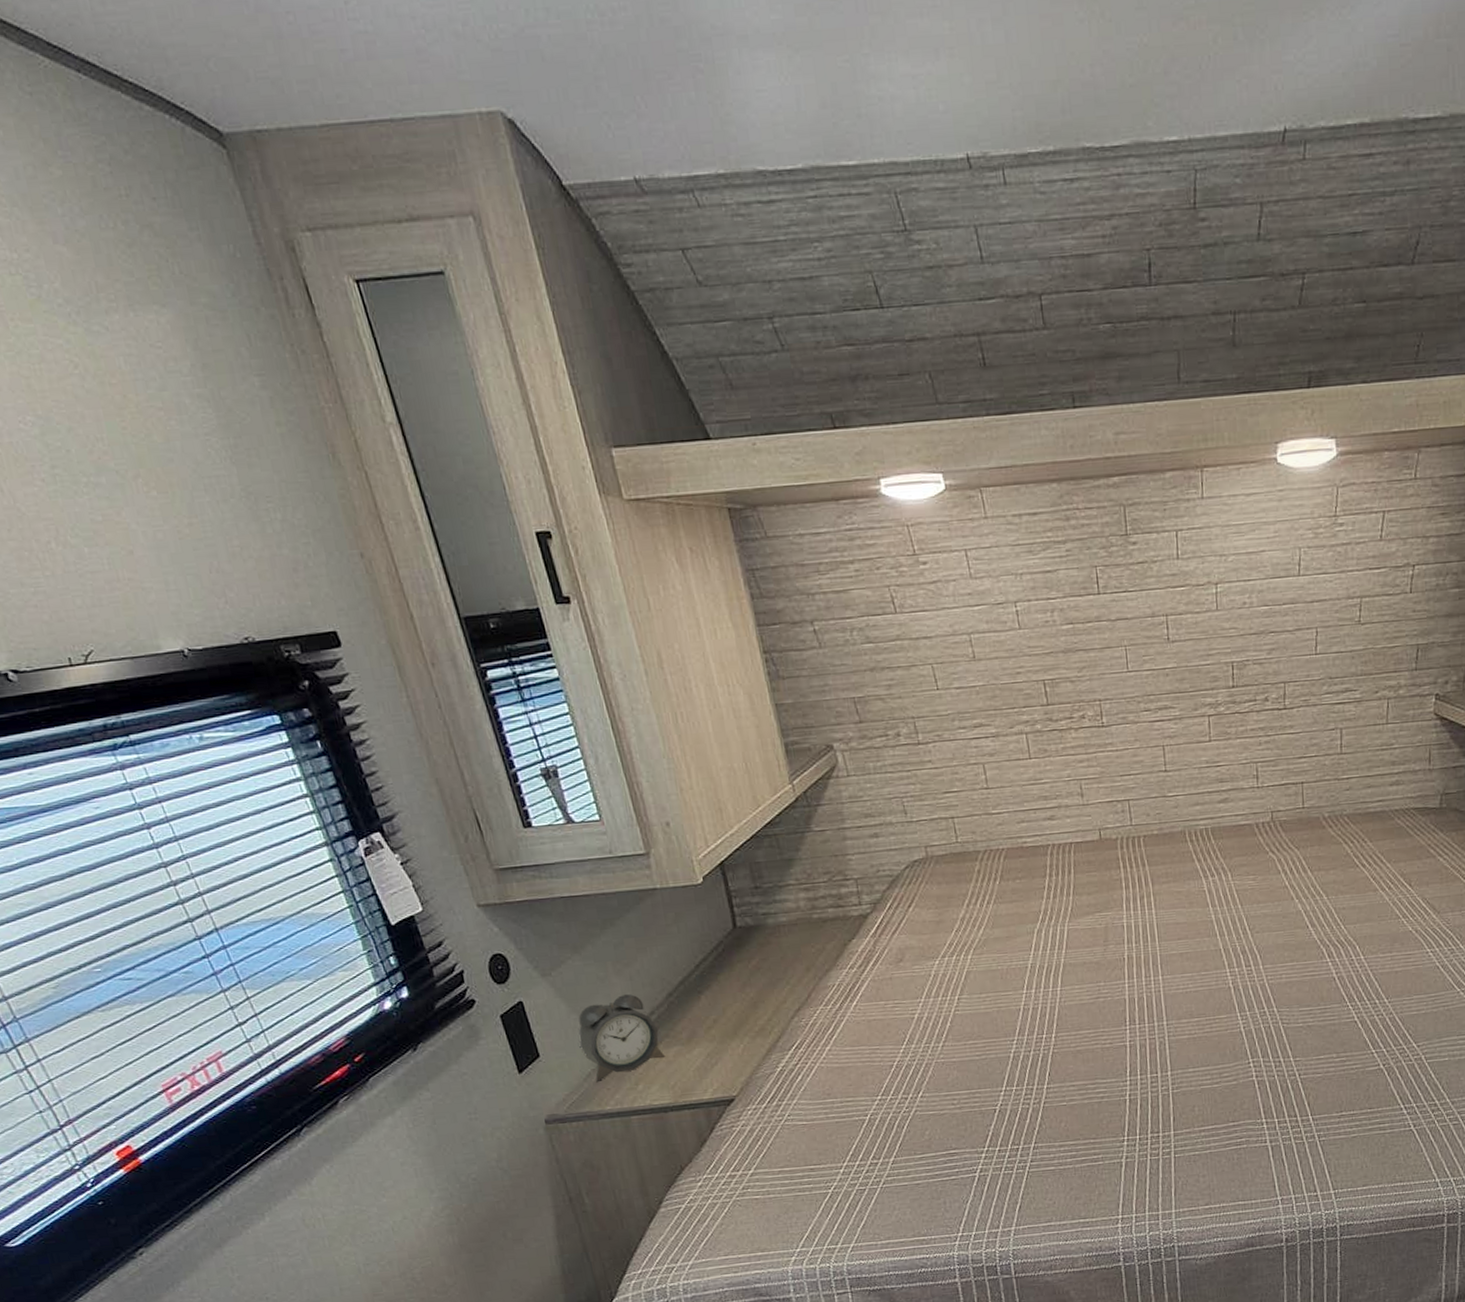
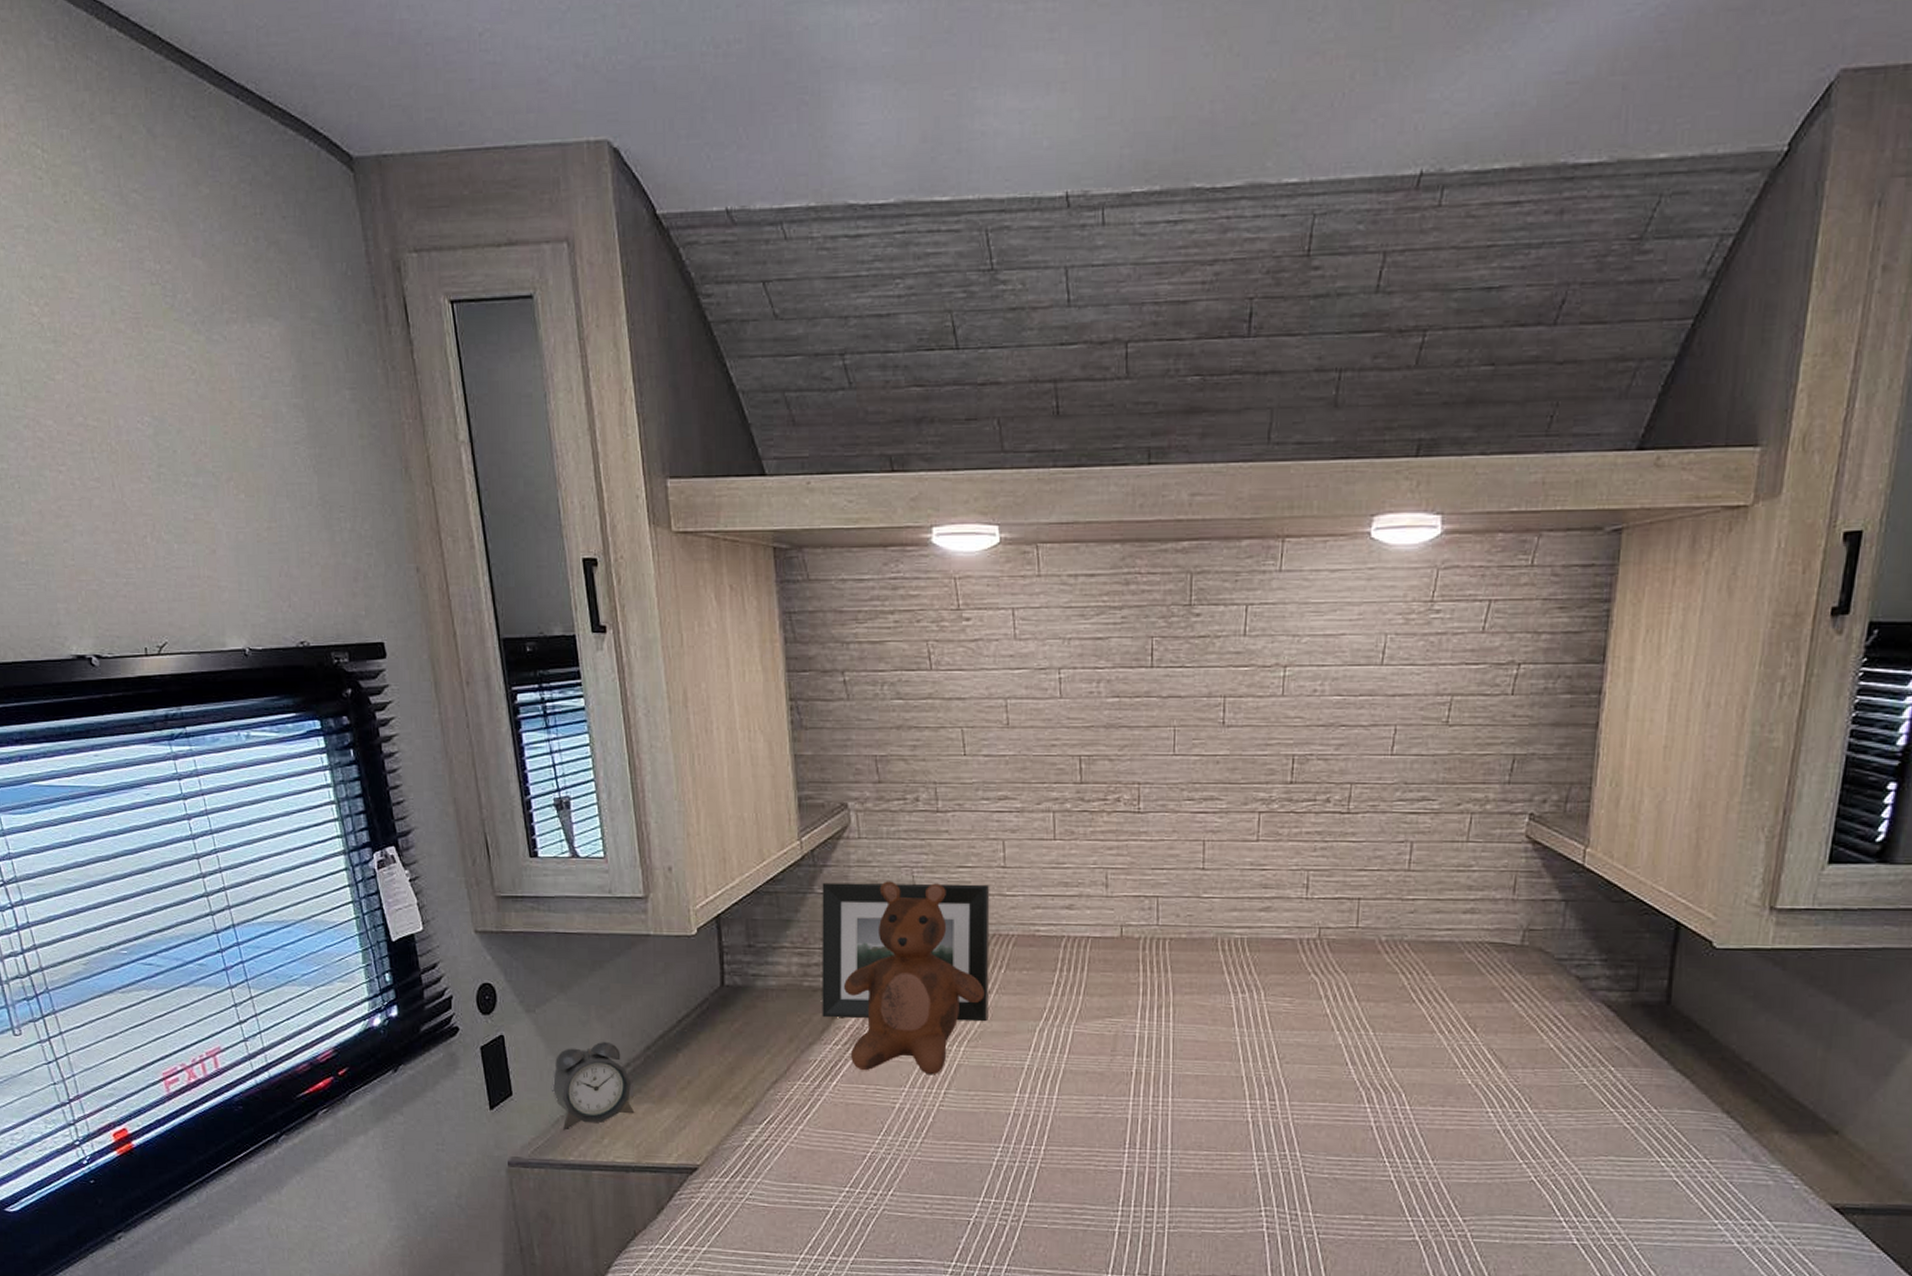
picture frame: none [818,806,990,945] -> present [822,882,990,1022]
teddy bear: none [851,810,984,989] -> present [843,881,984,1075]

